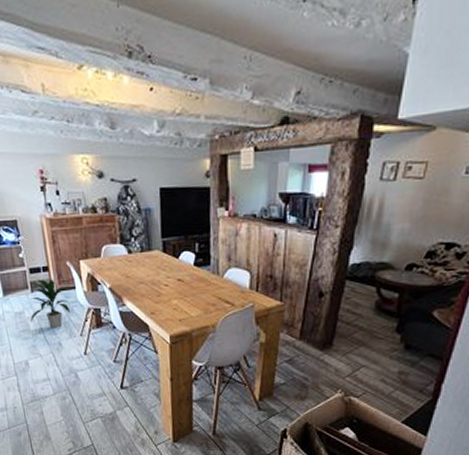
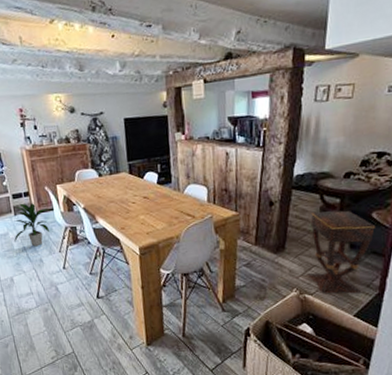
side table: none [356,306,435,399] -> present [308,210,375,294]

